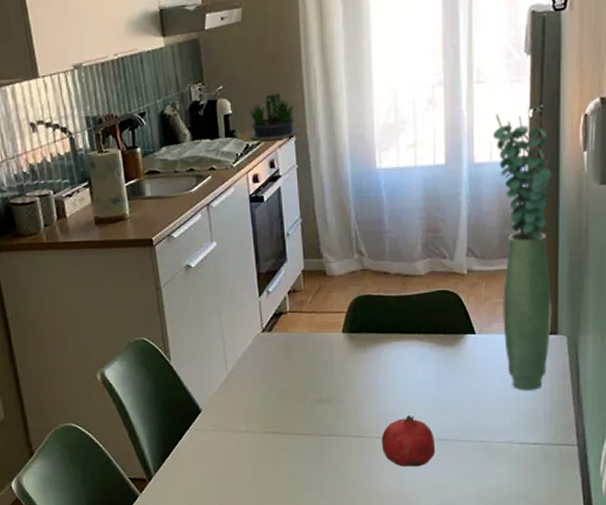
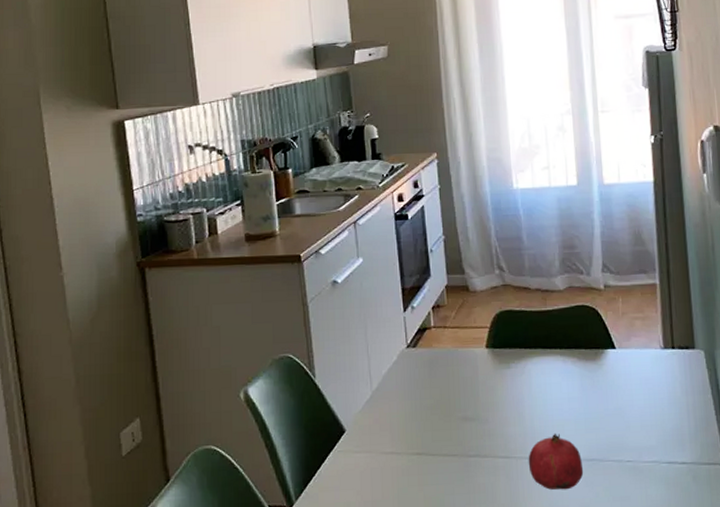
potted plant: present [248,93,305,142] -> none [393,120,446,164]
vase: present [492,113,553,390] -> none [619,139,689,407]

